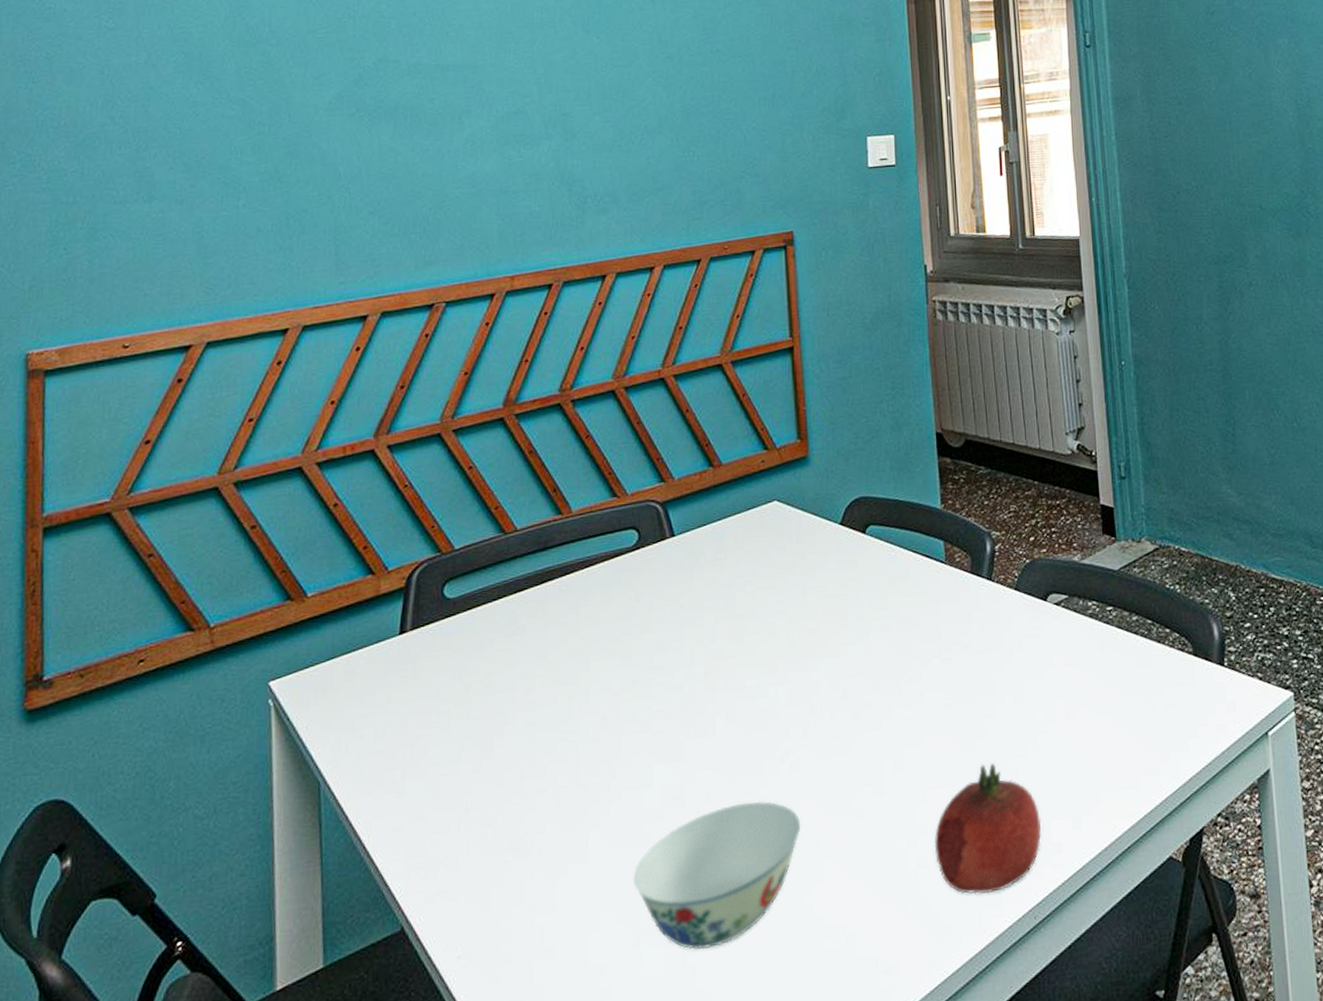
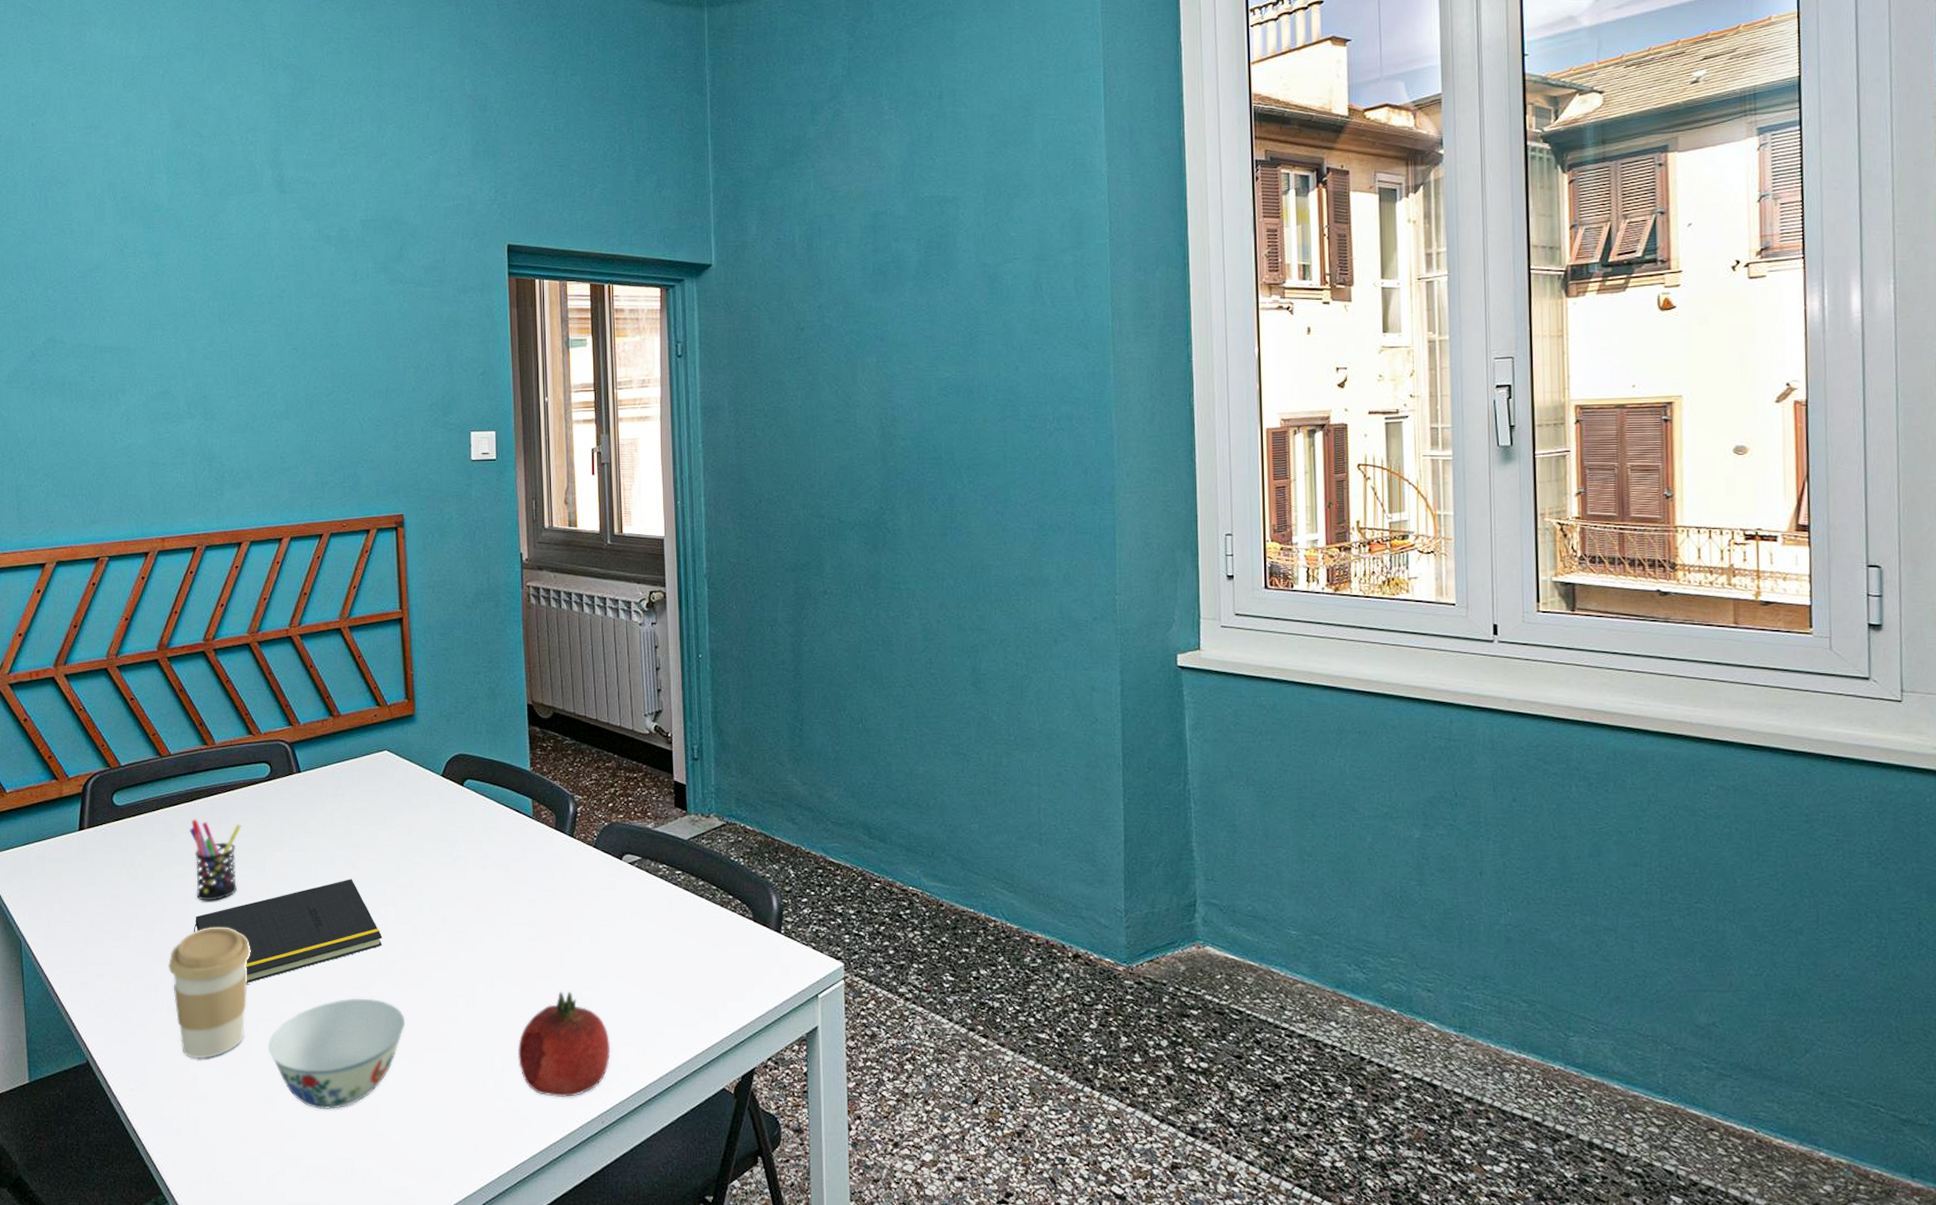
coffee cup: none [510,734,613,906] -> present [169,927,251,1059]
pen holder: none [539,605,603,705] -> present [189,819,242,901]
notepad: none [541,657,773,801] -> present [193,879,383,983]

